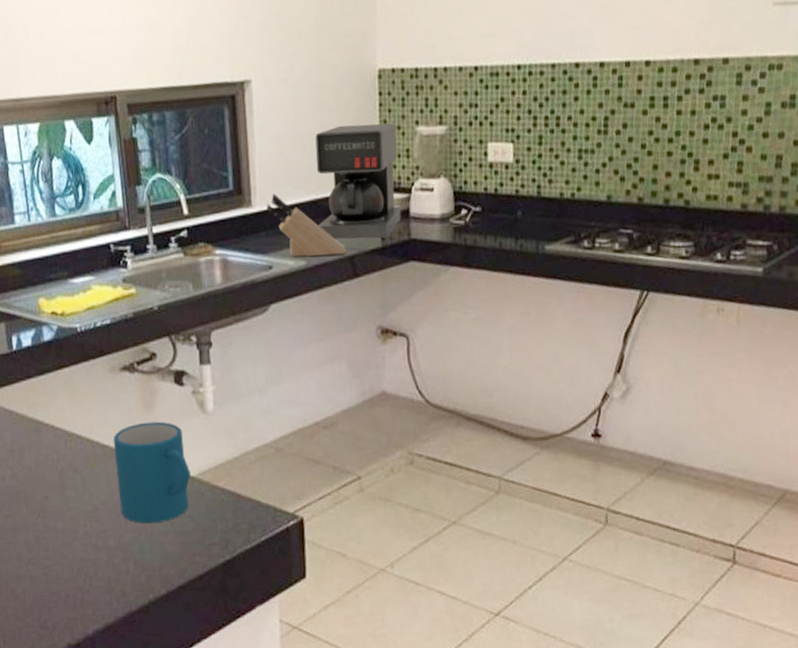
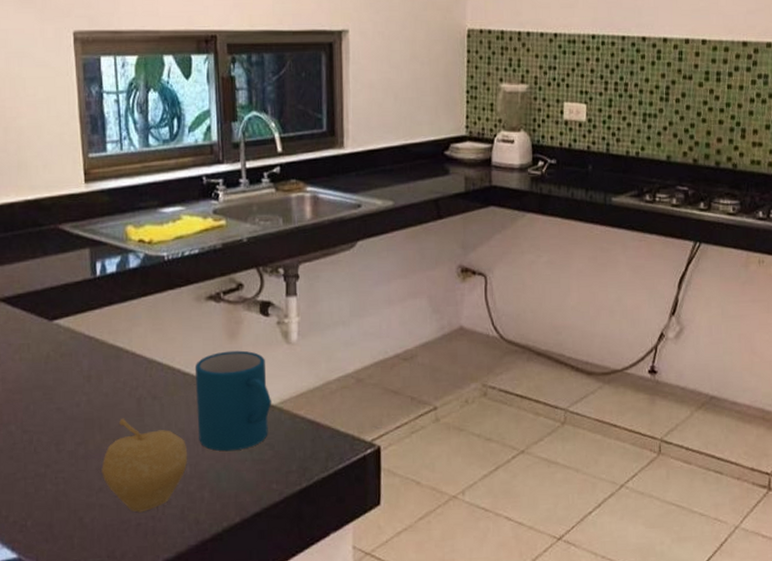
fruit: none [29,491,112,584] -> present [101,418,188,513]
knife block: present [266,193,347,257] -> none [358,137,432,198]
coffee maker: present [315,123,401,241] -> none [406,78,484,186]

